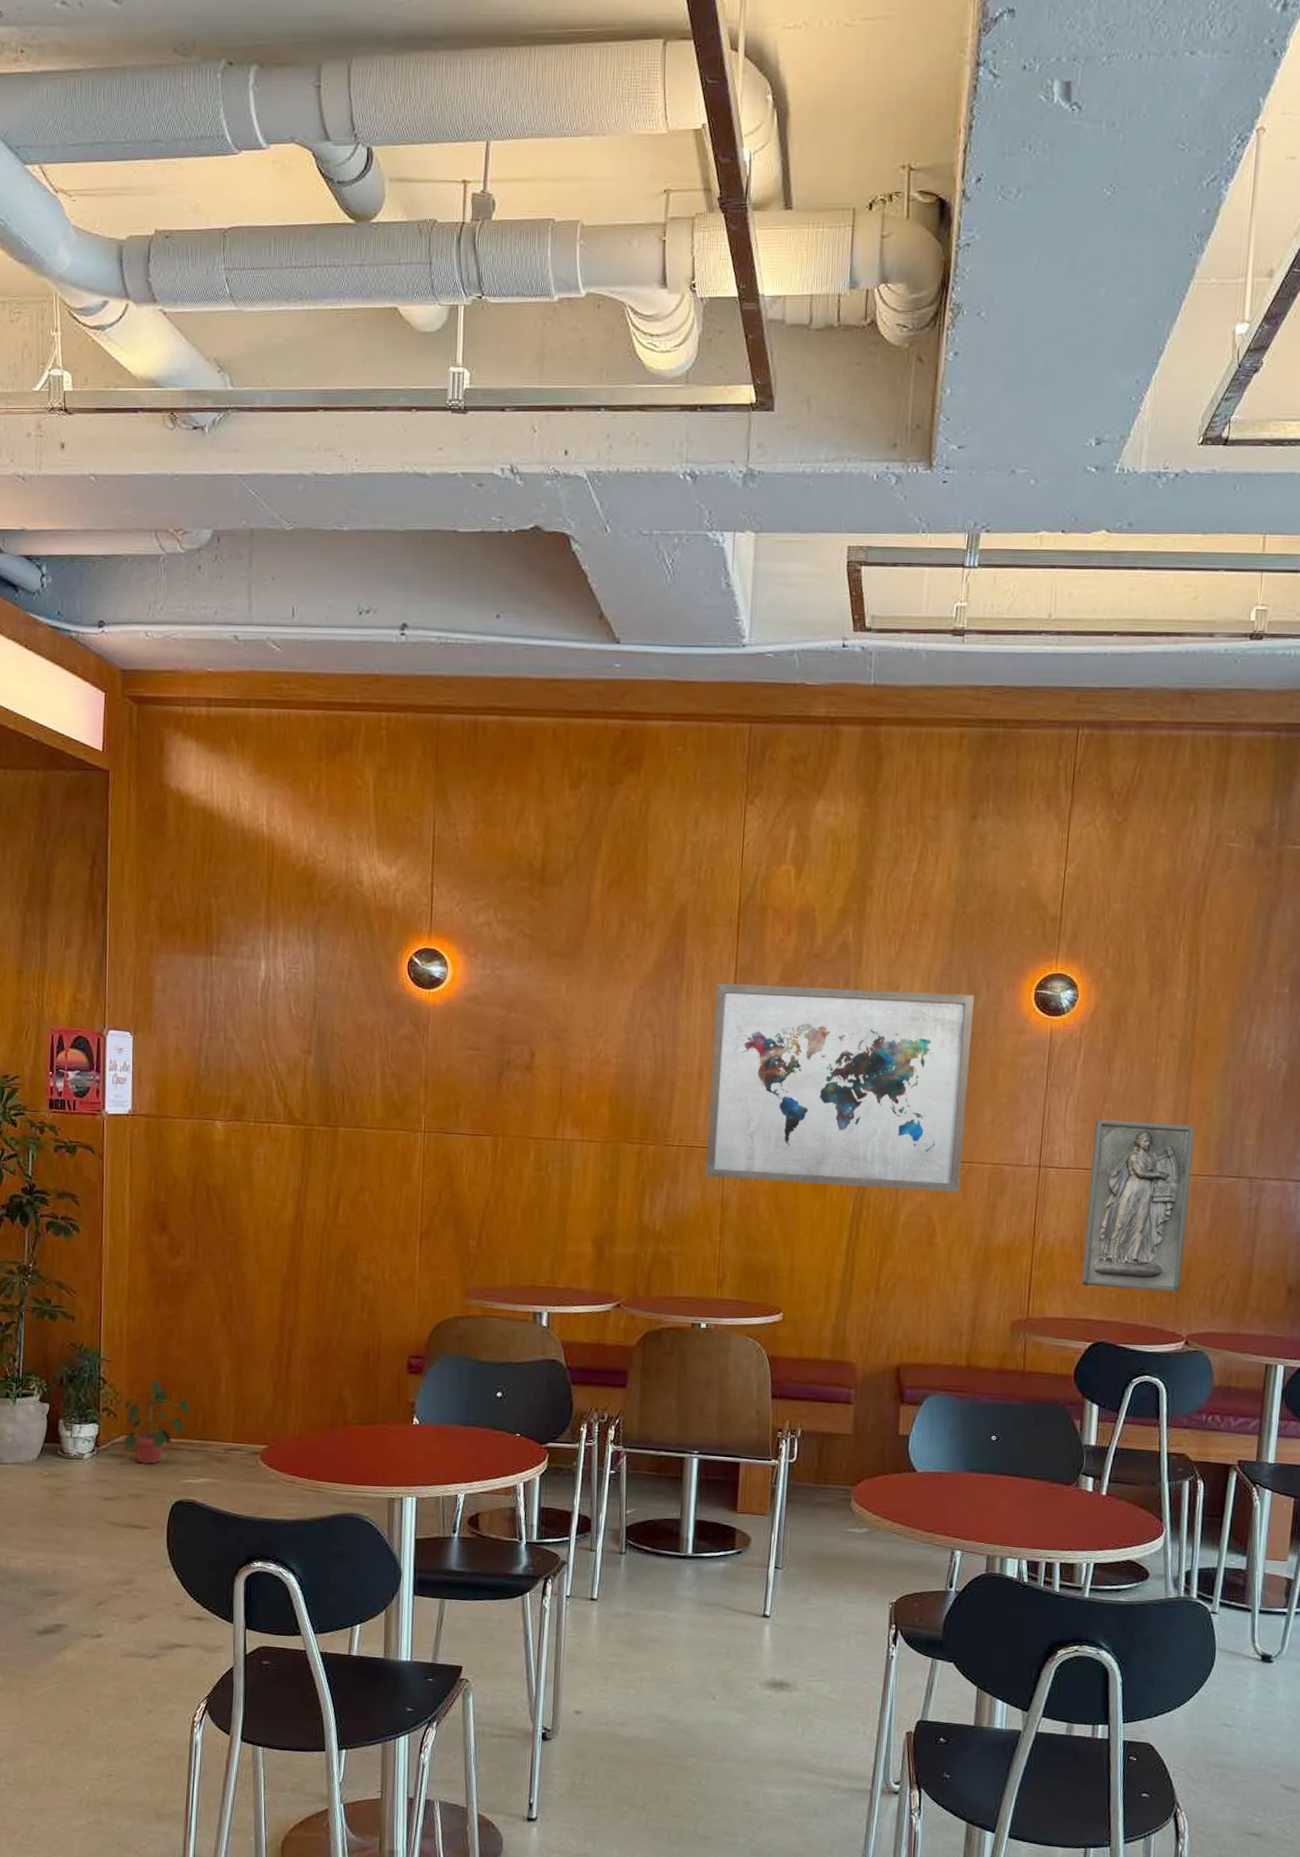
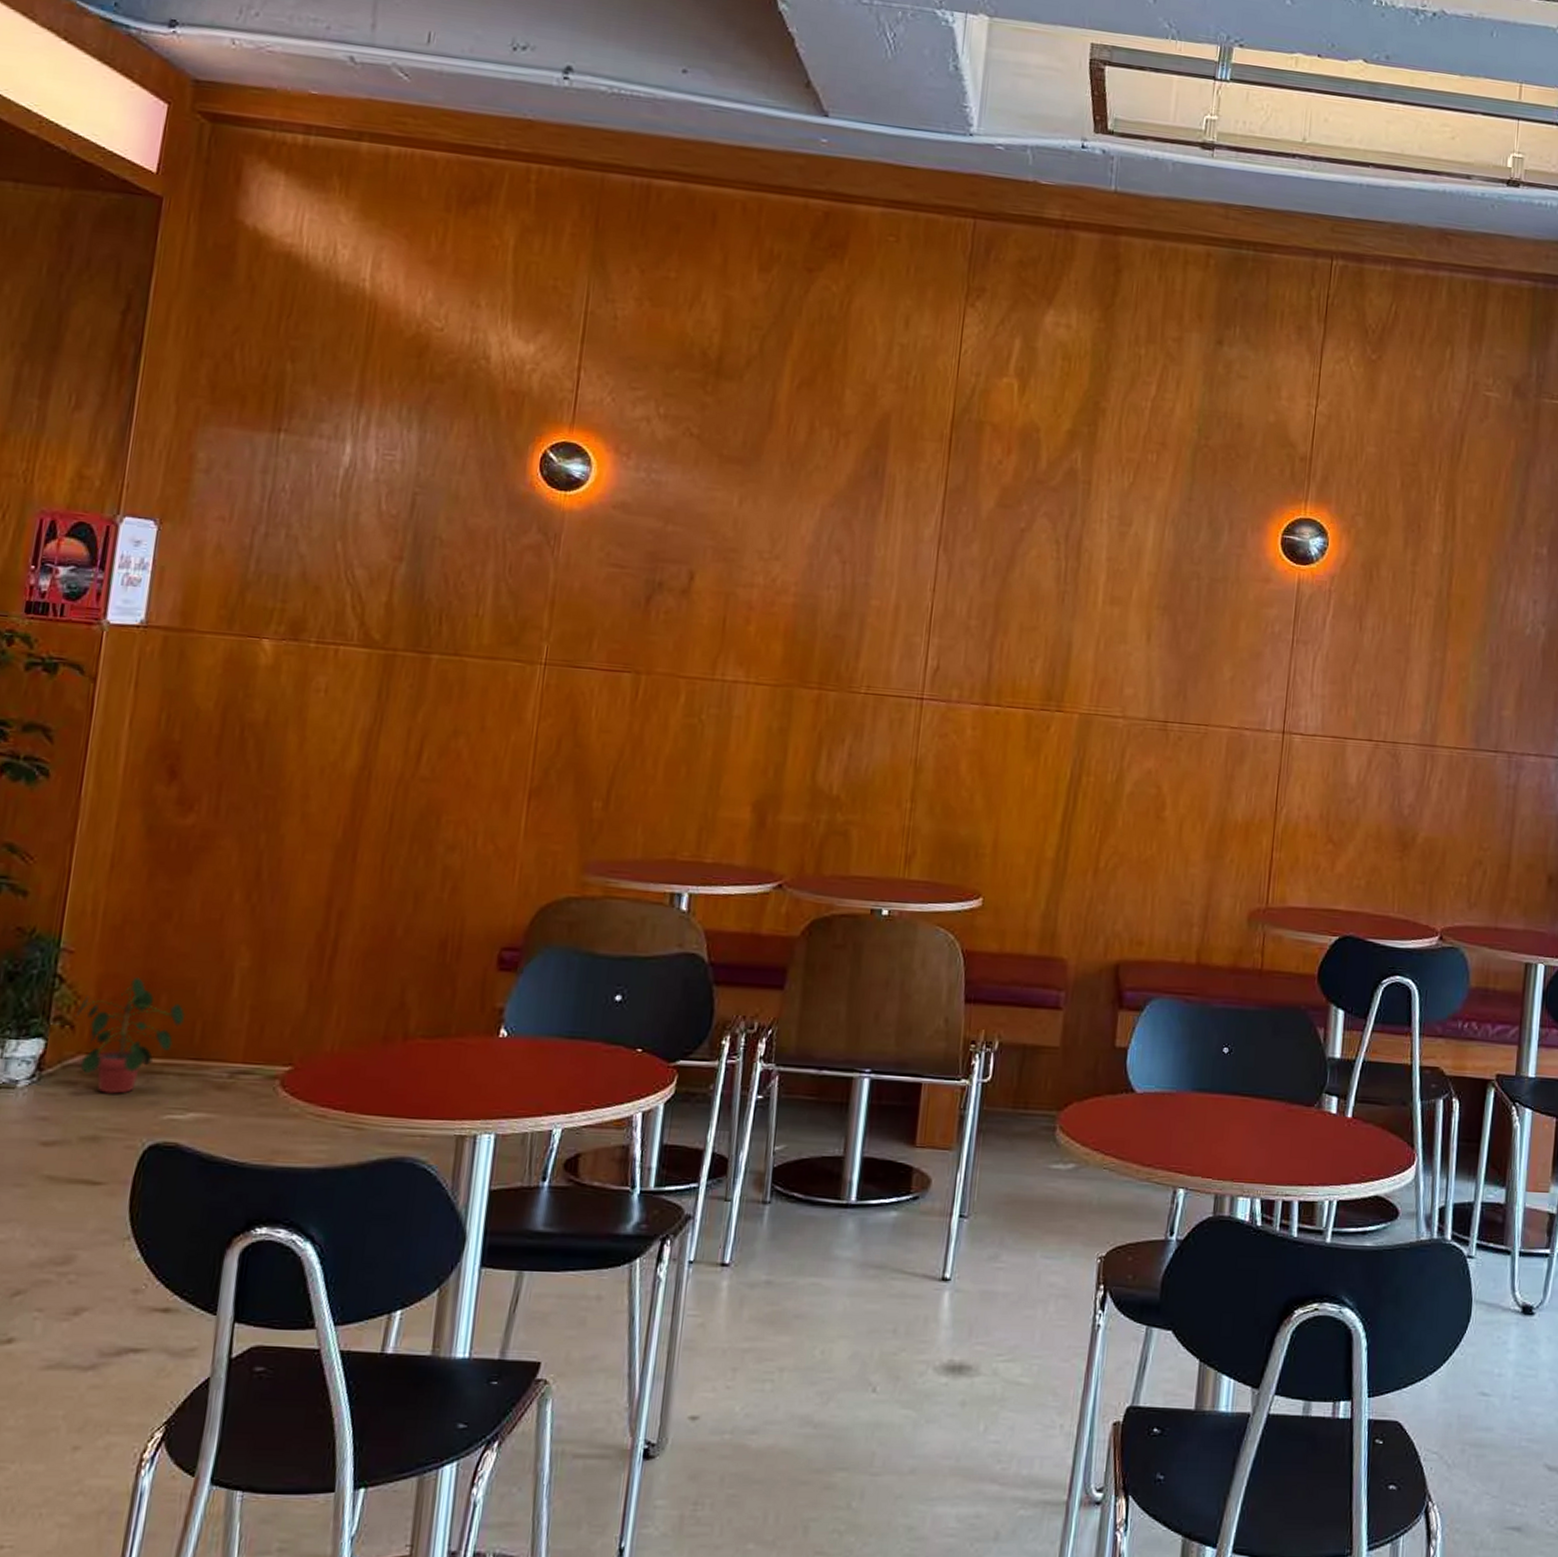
wall art: present [705,984,974,1193] -> none [896,506,1215,760]
relief panel: present [1081,1120,1196,1292] -> none [1327,682,1452,880]

